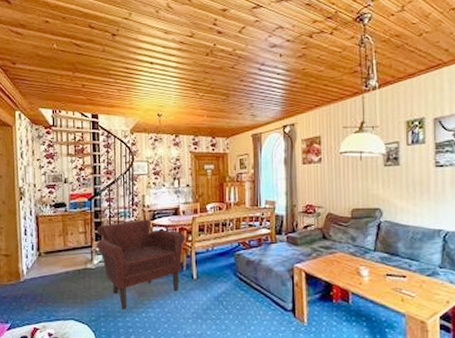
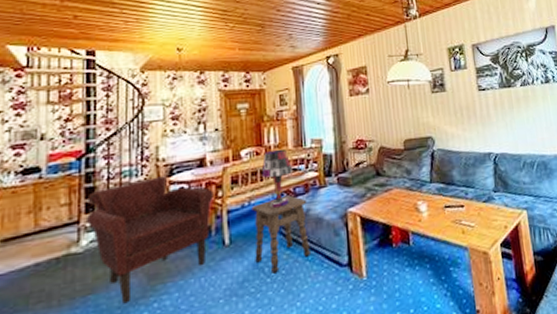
side table: none [214,246,260,307] -> present [251,195,310,274]
table lamp: none [223,206,248,255] -> present [261,148,292,208]

